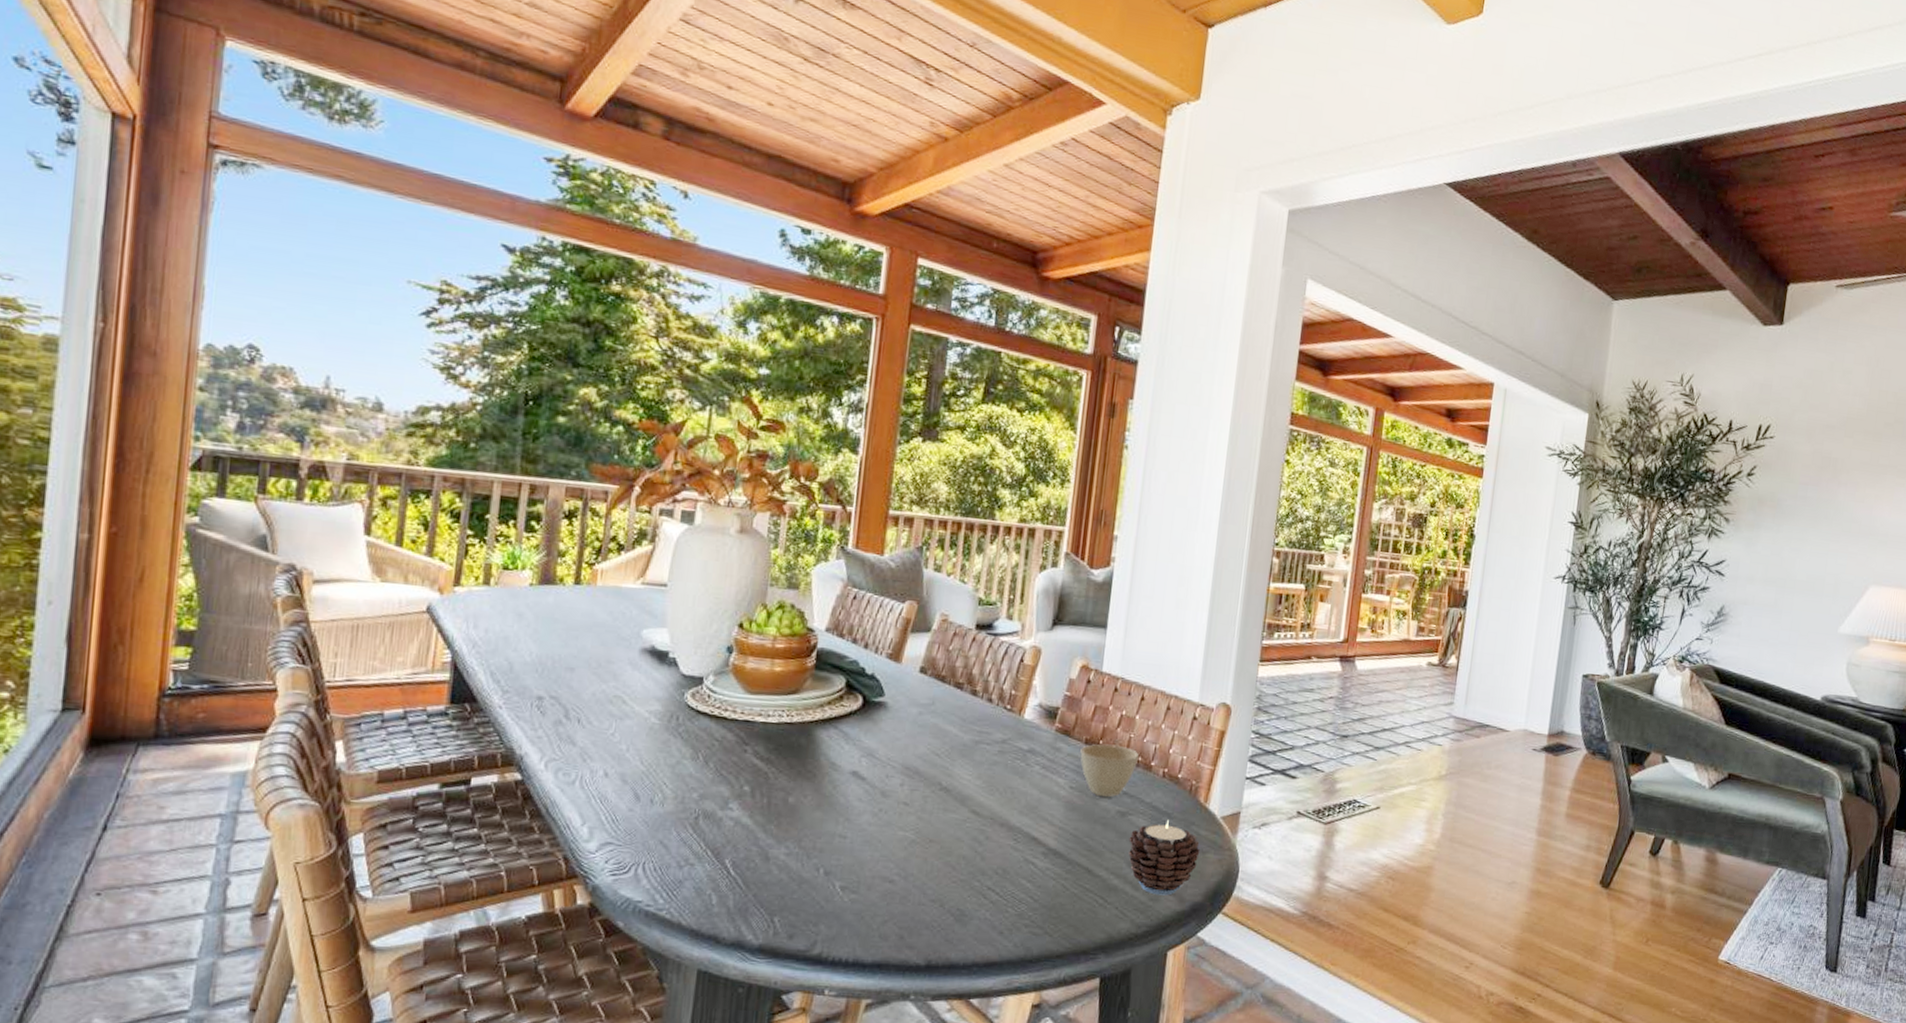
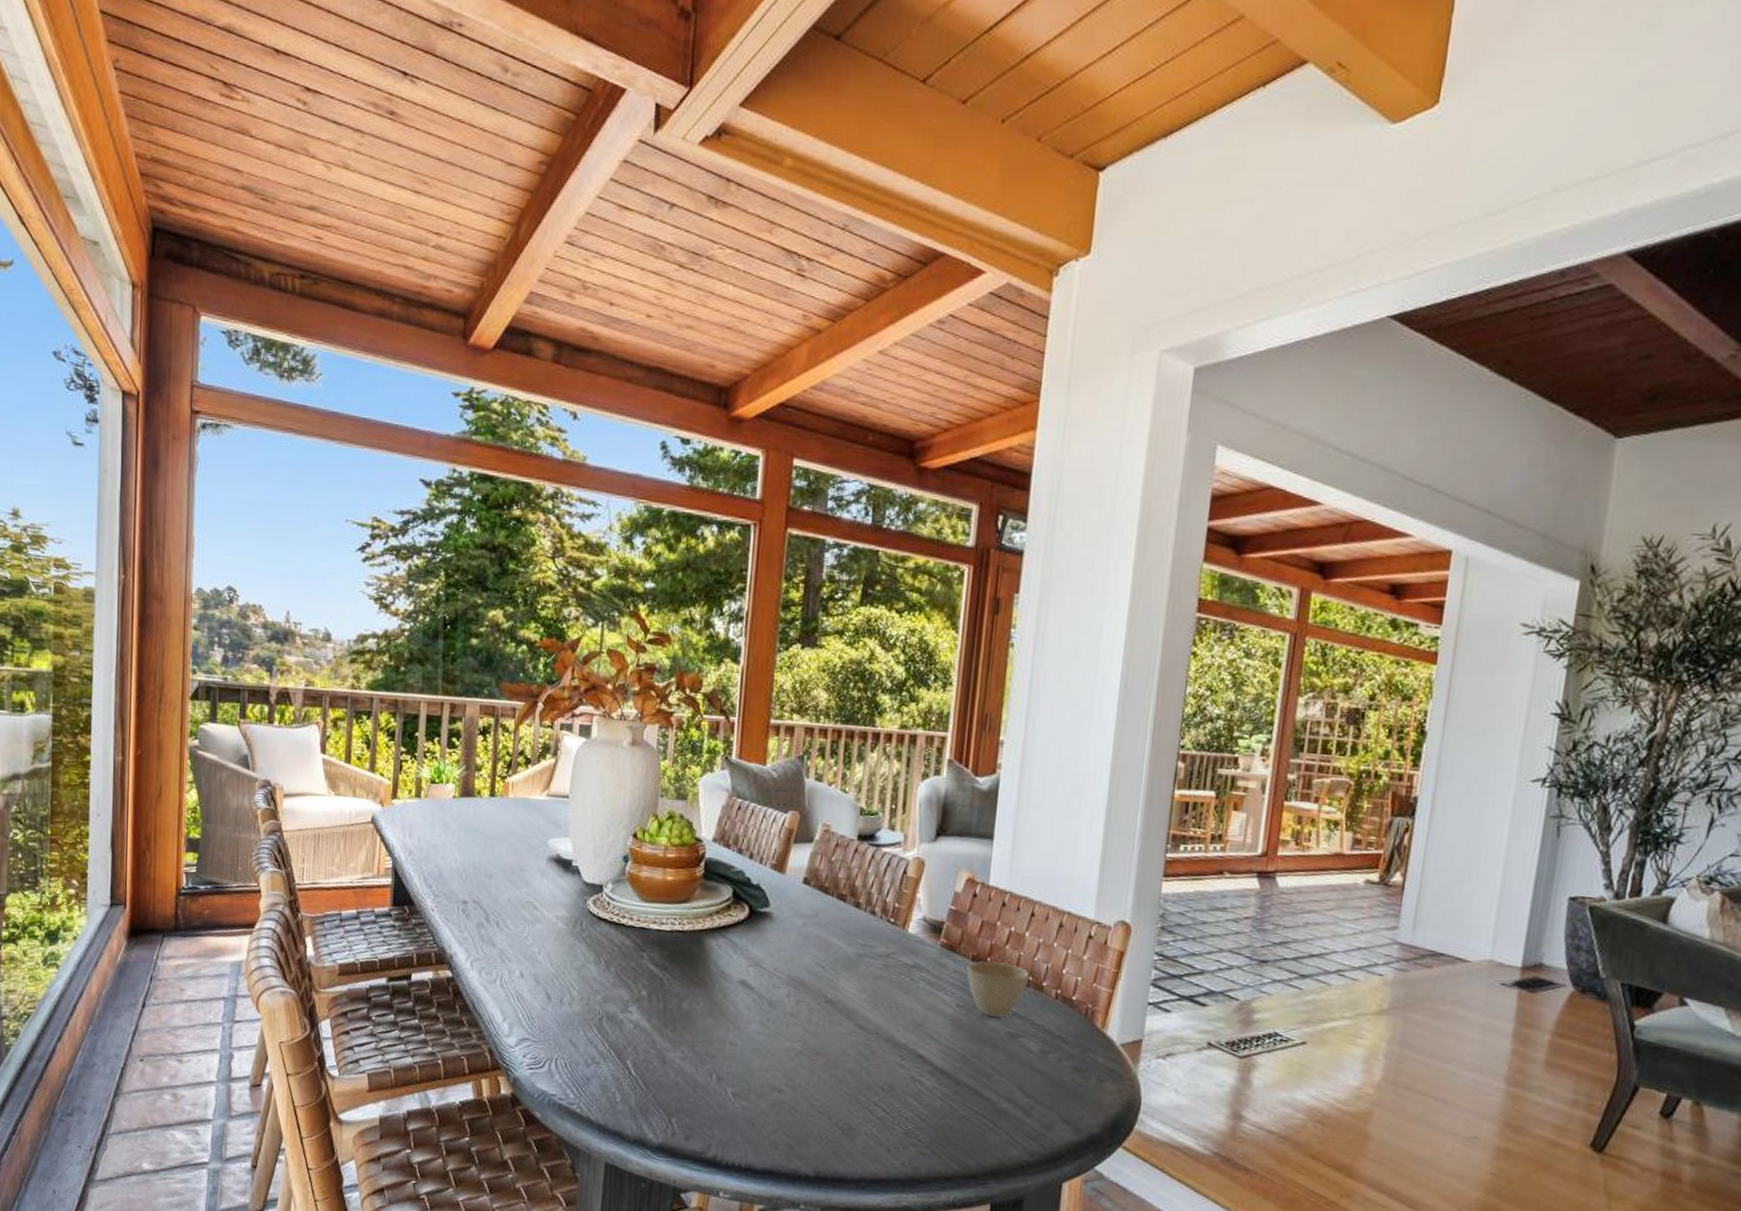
candle: present [1128,819,1200,896] -> none [1019,1044,1098,1124]

